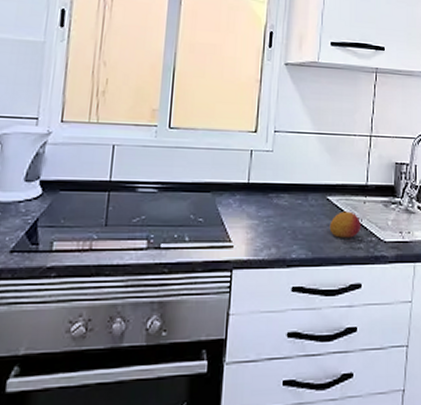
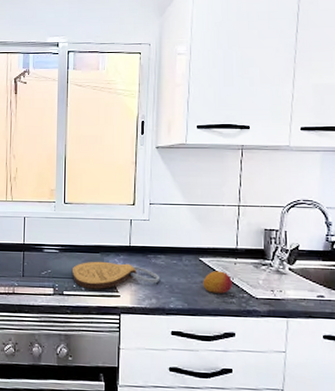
cutting board: none [174,202,281,239] -> present [73,261,159,289]

